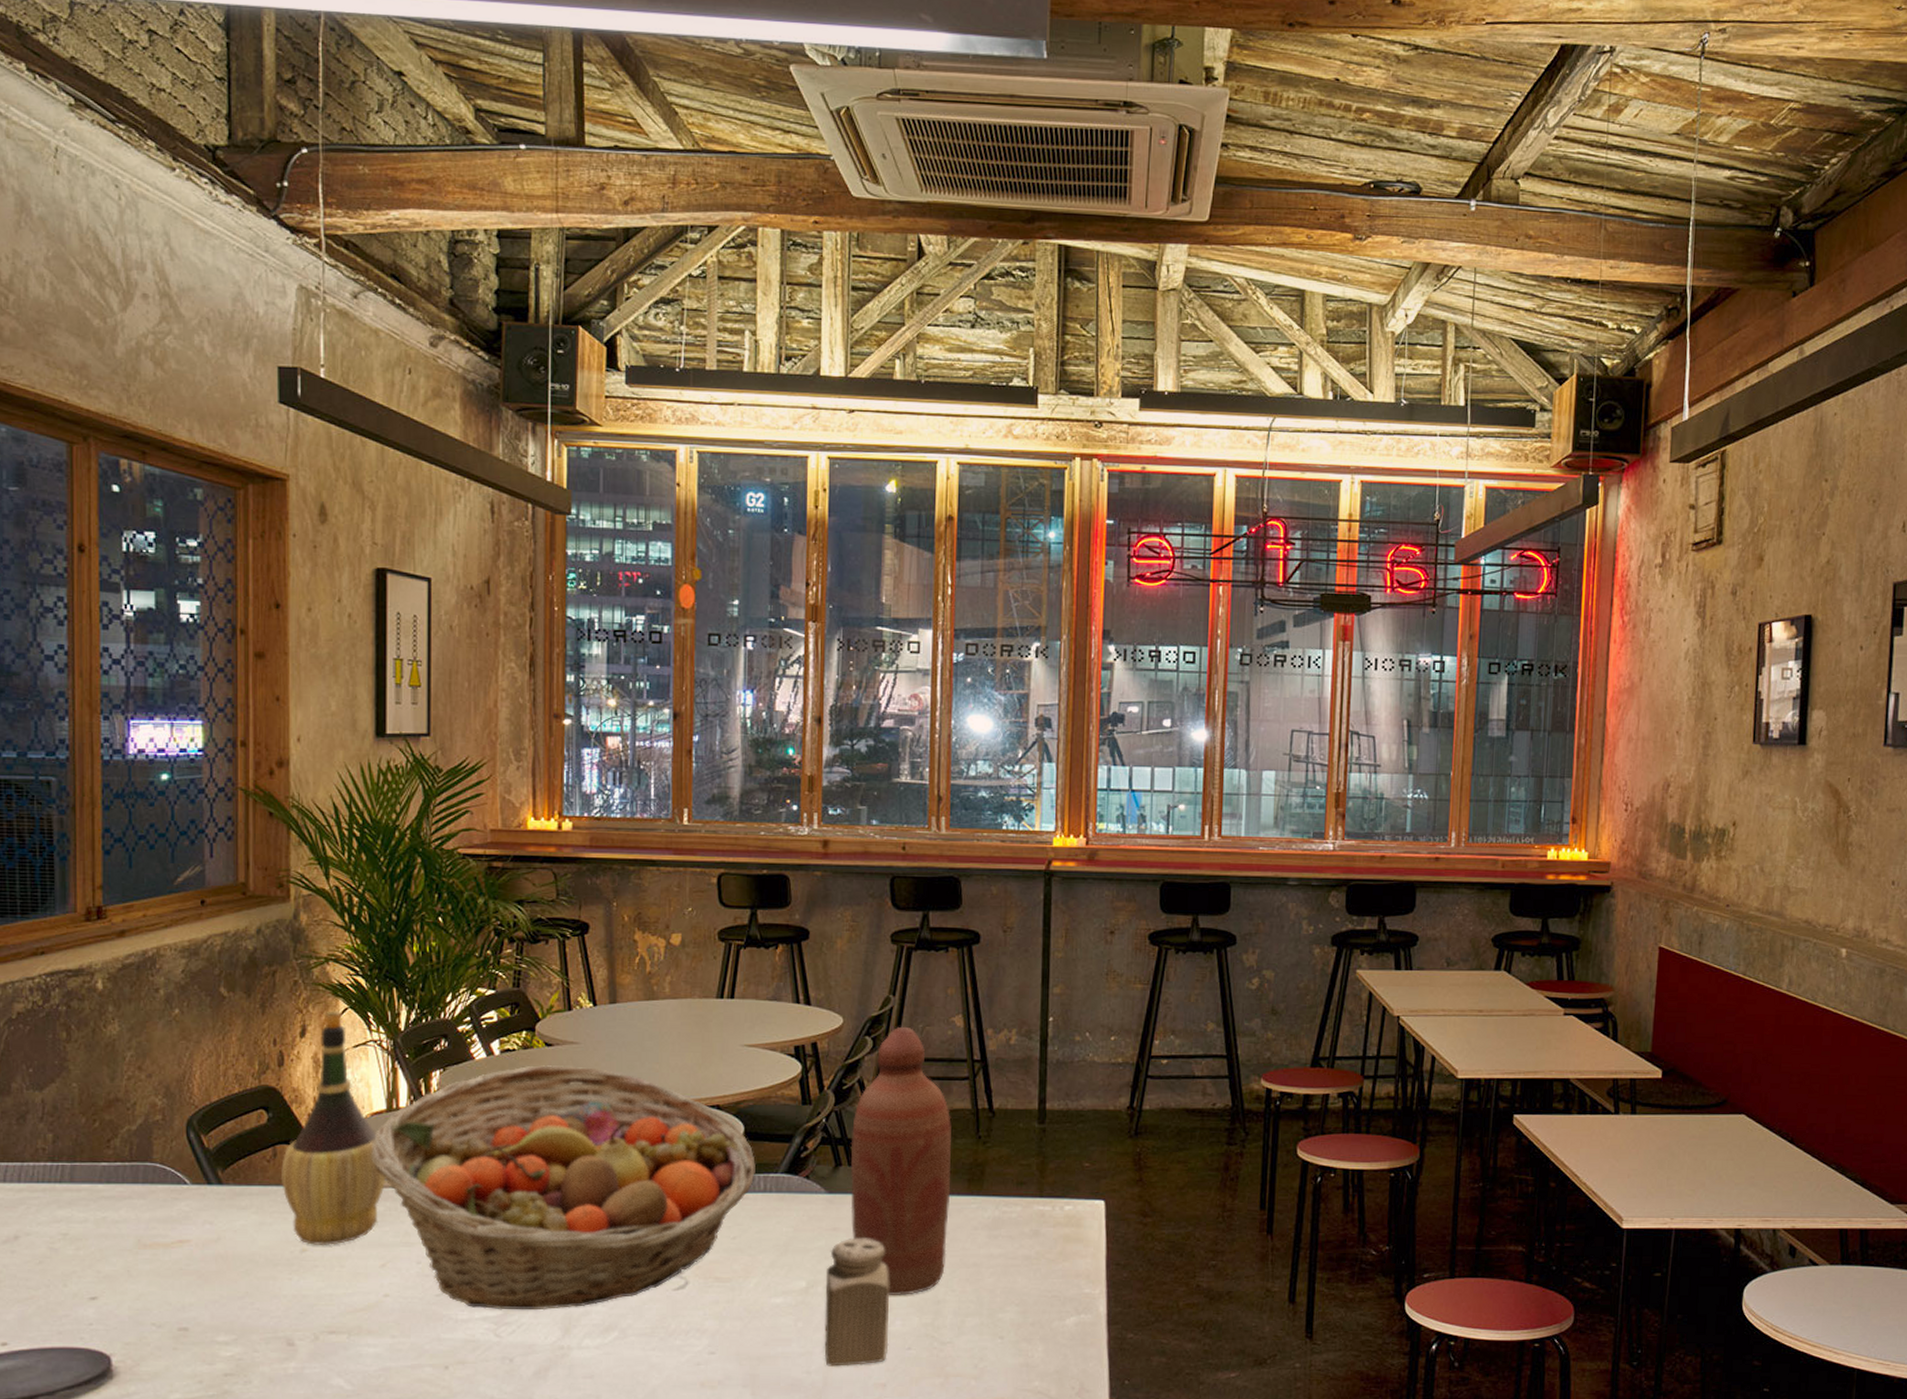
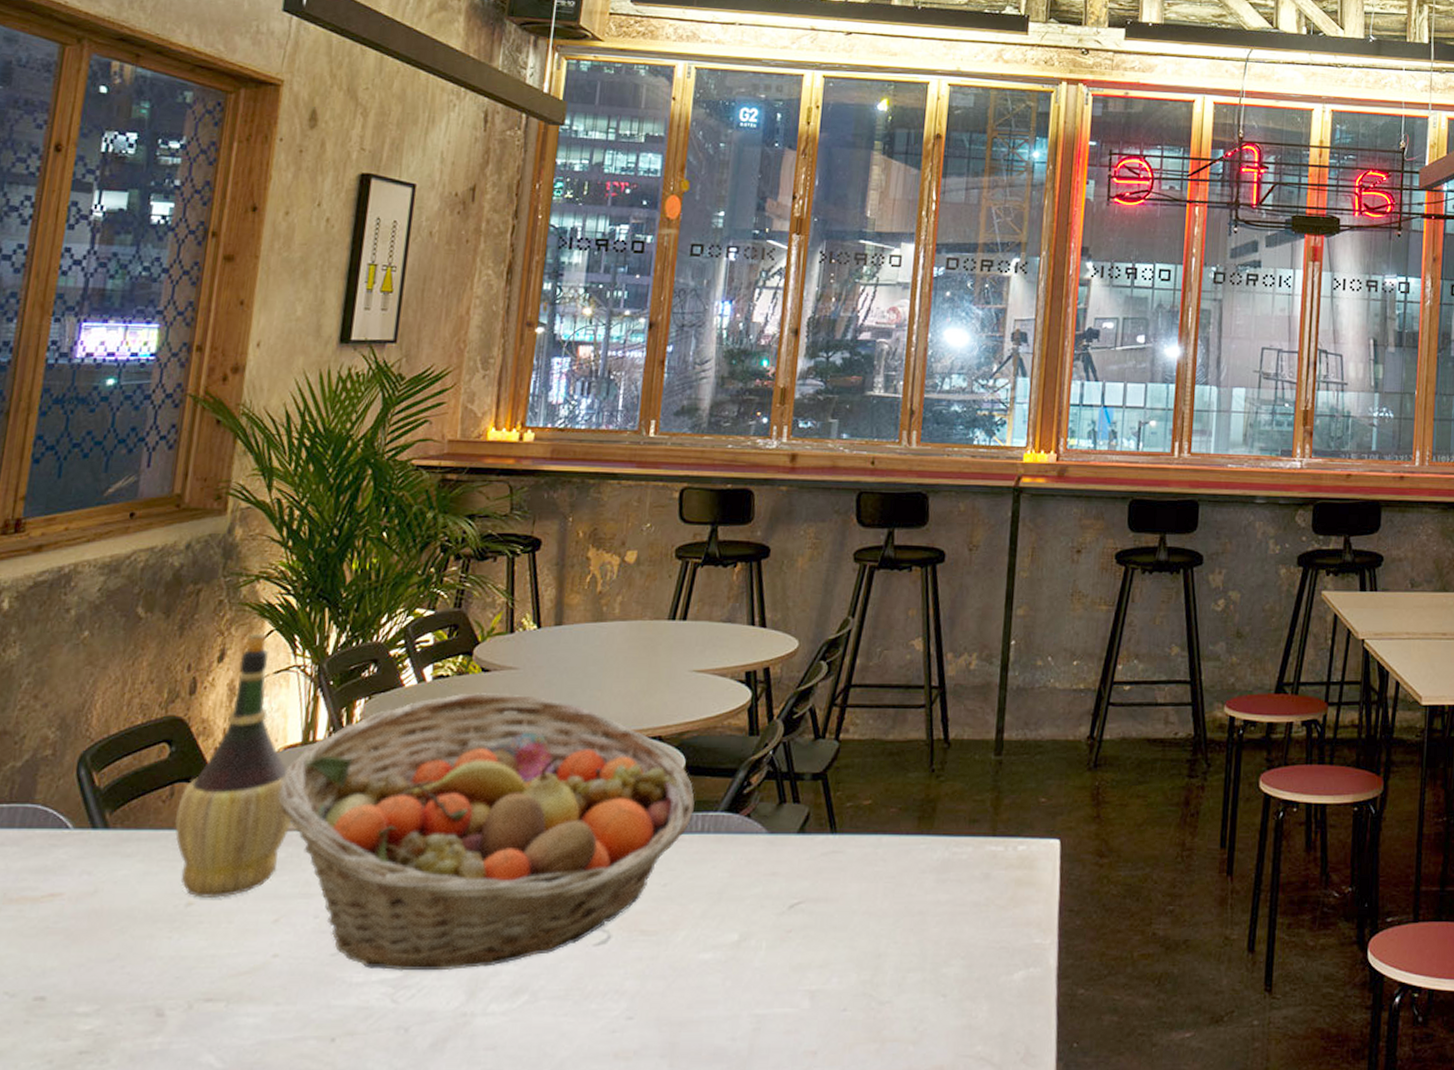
salt shaker: present [824,1237,889,1367] -> none [752,883,829,1032]
bottle: present [850,1026,952,1295] -> none [791,650,905,948]

